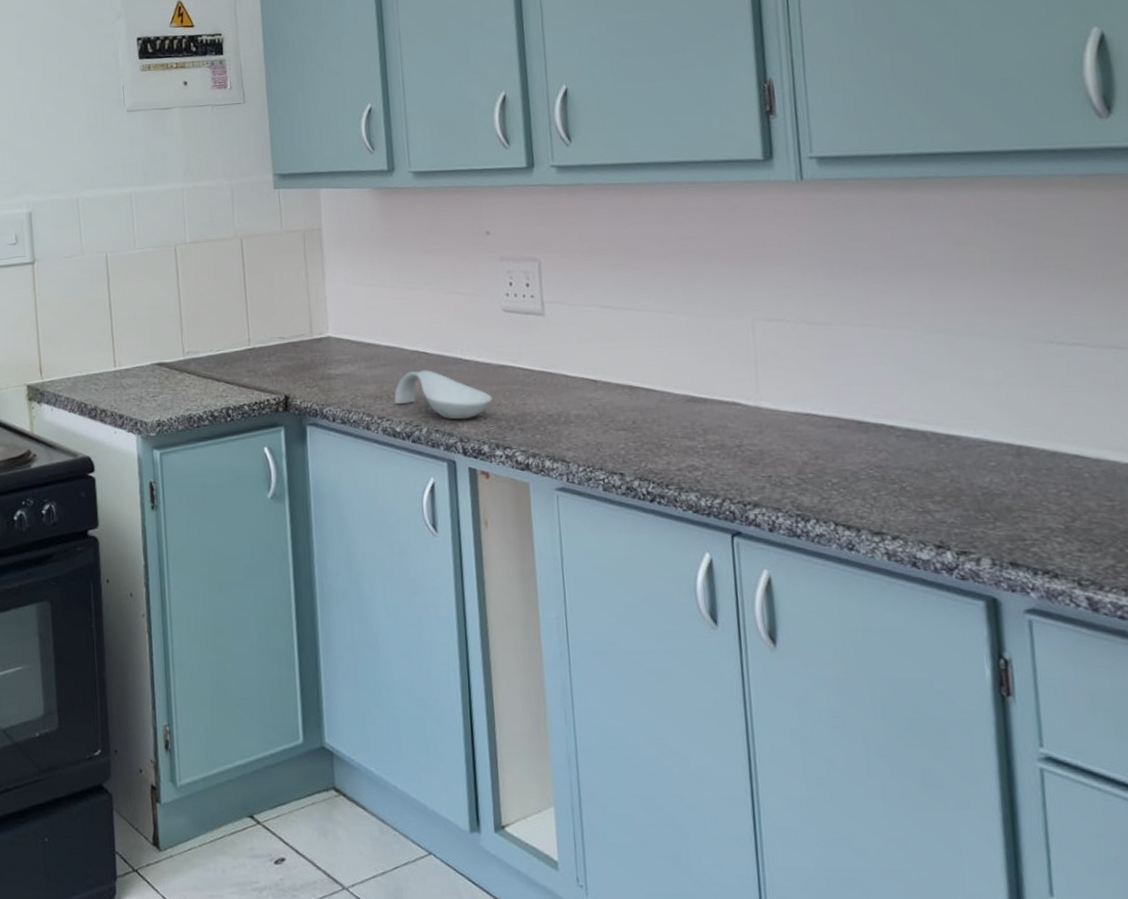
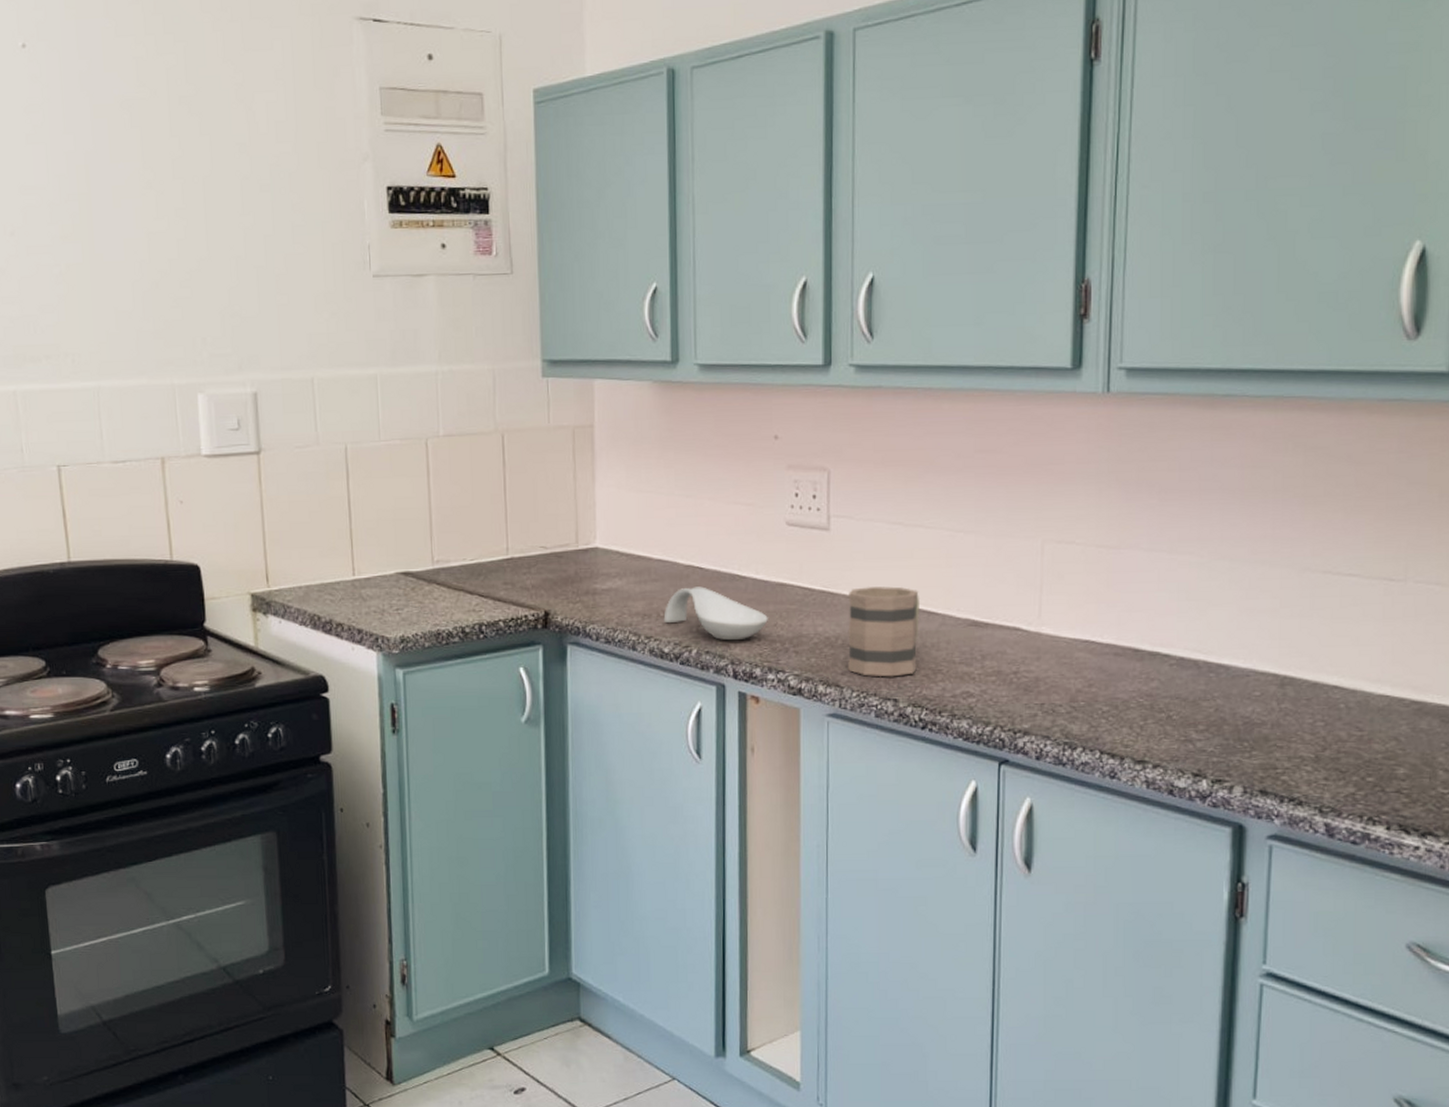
mug: none [567,366,640,452] -> present [847,586,919,677]

